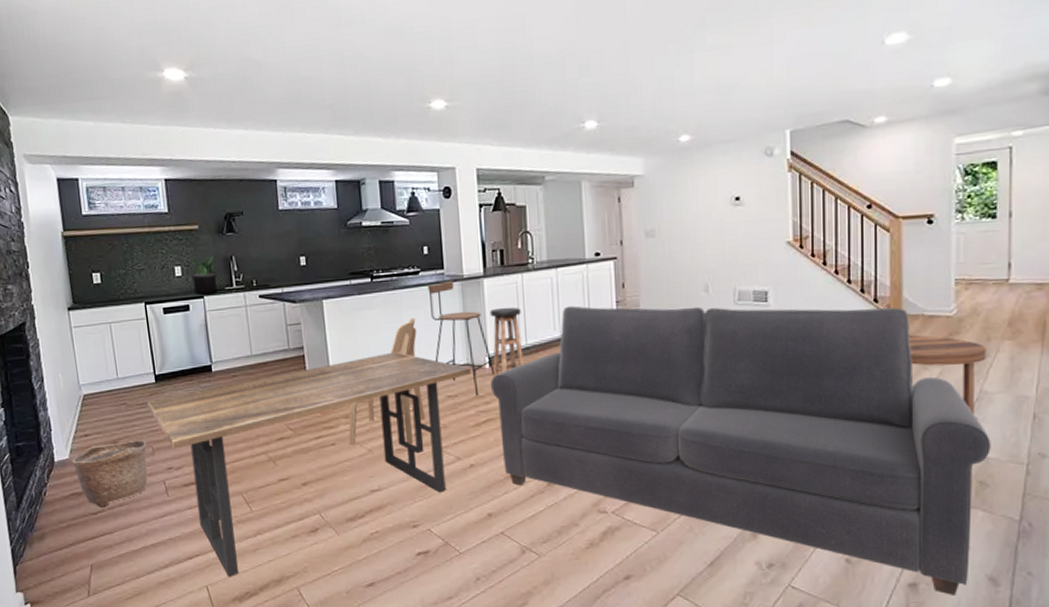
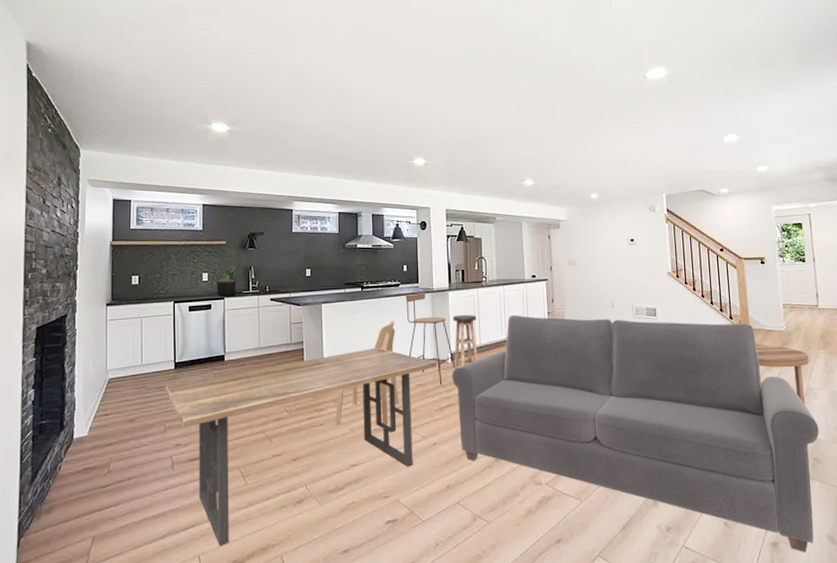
basket: present [72,440,148,507] -> none [90,420,160,481]

